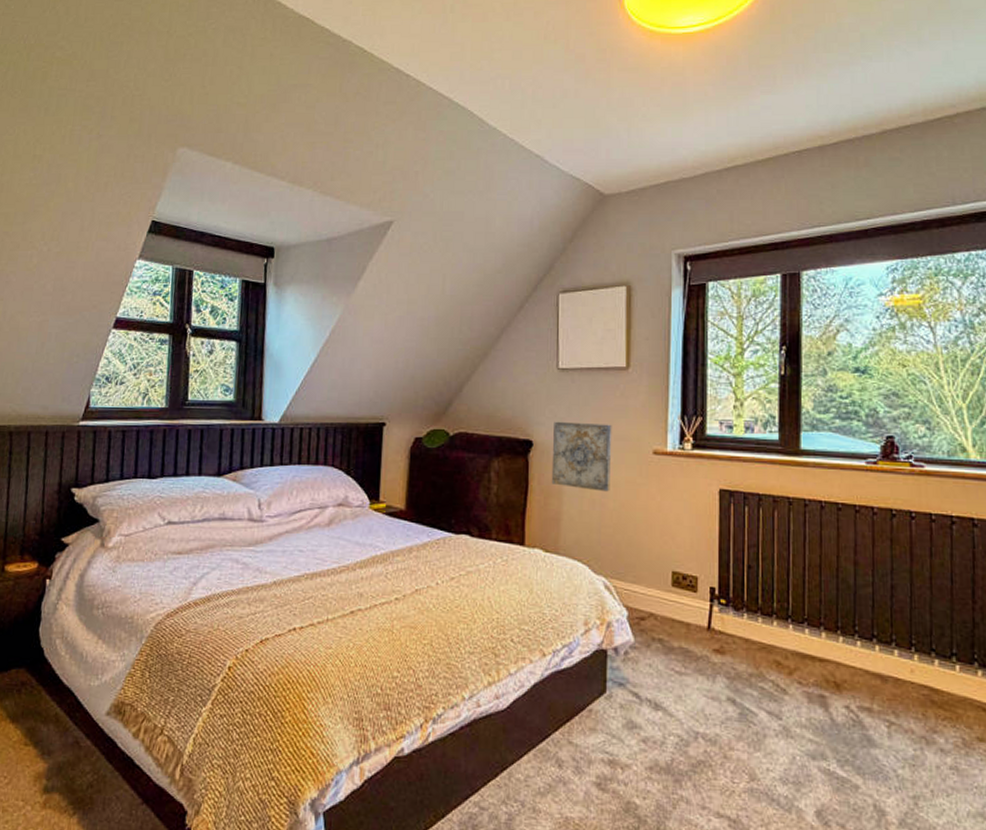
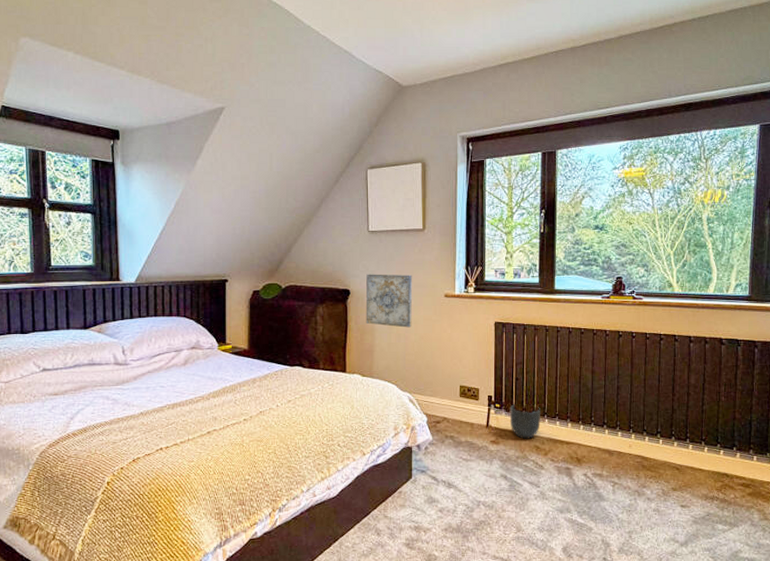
planter: none [739,601,784,651] -> present [509,404,541,439]

